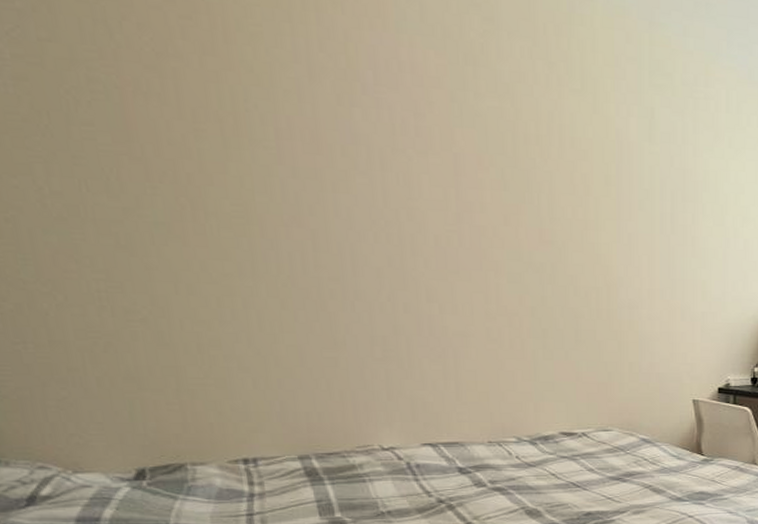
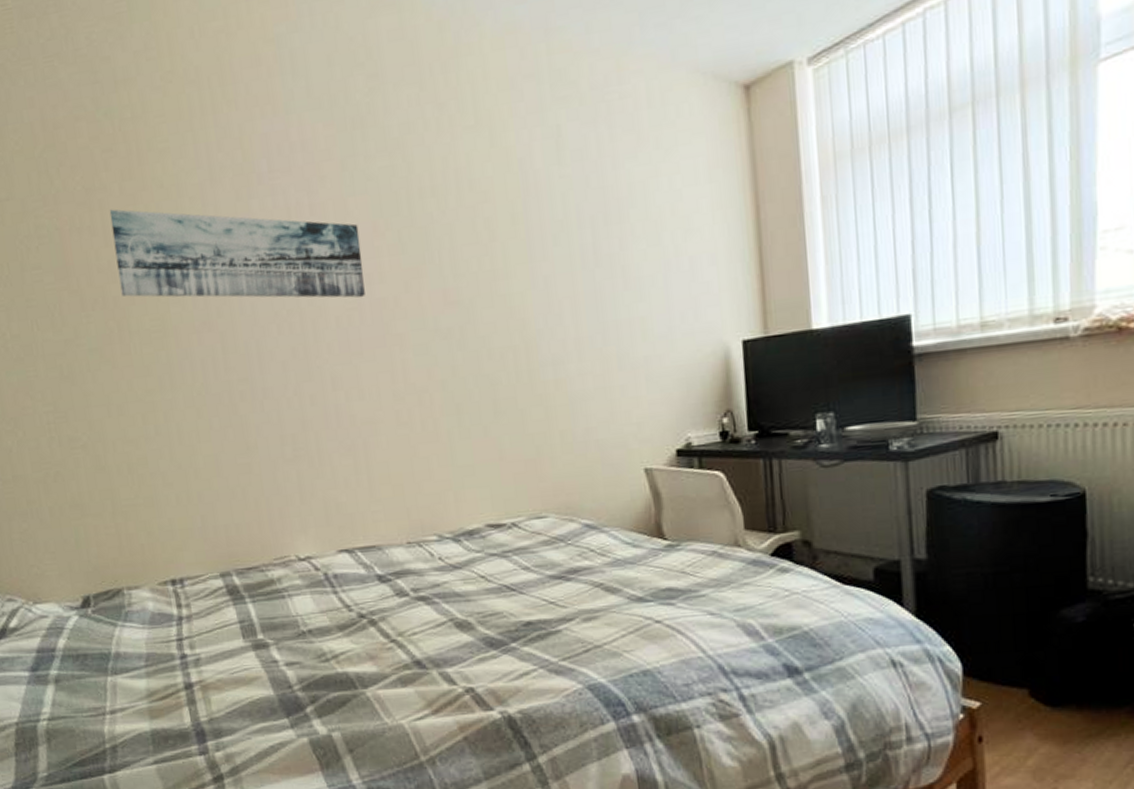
wall art: none [185,81,466,223] -> present [109,209,365,298]

